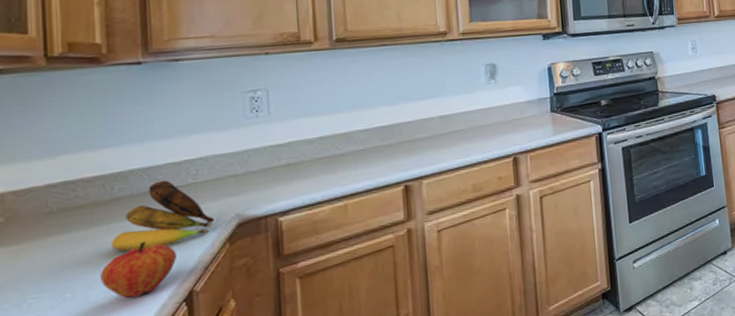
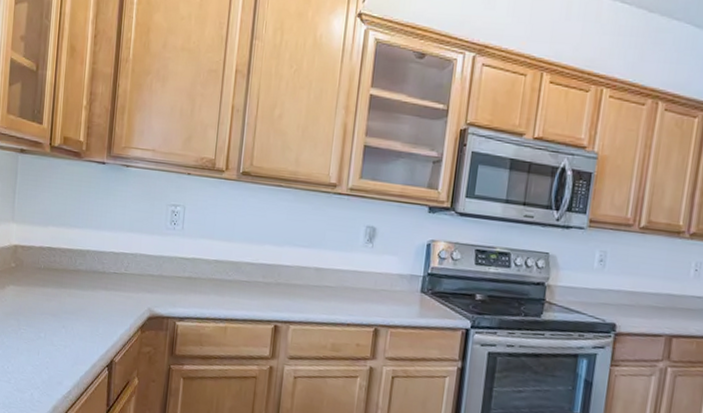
fruit: present [101,240,176,299] -> none [61,309,107,352]
banana: present [111,180,216,252] -> none [70,264,135,319]

